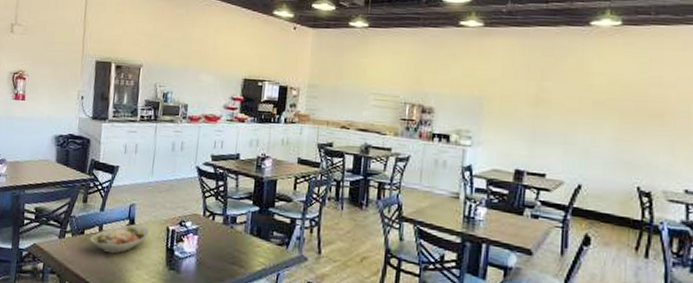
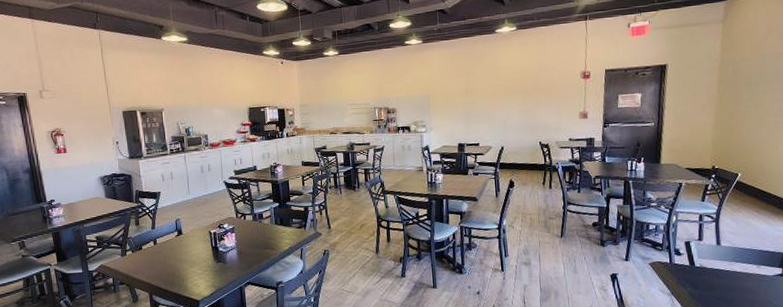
salad: present [90,224,149,254] -> none [148,234,195,260]

